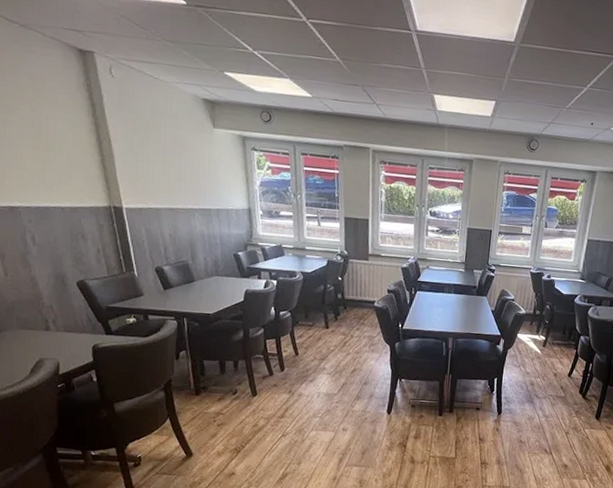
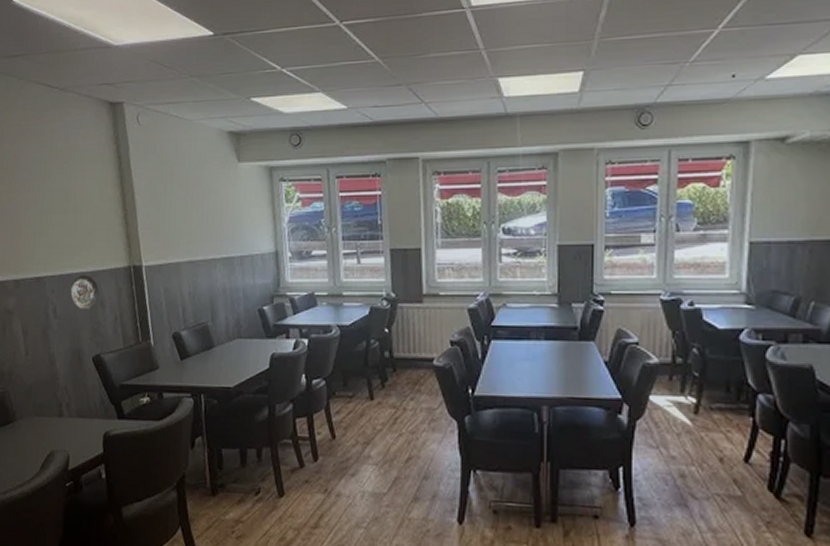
decorative plate: none [48,208,80,241] -> present [69,274,100,309]

